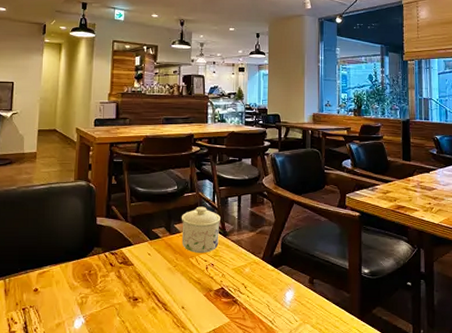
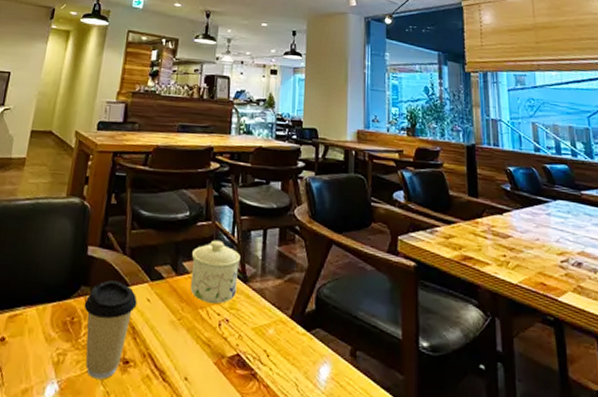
coffee cup: none [98,242,140,312] -> present [84,280,137,379]

